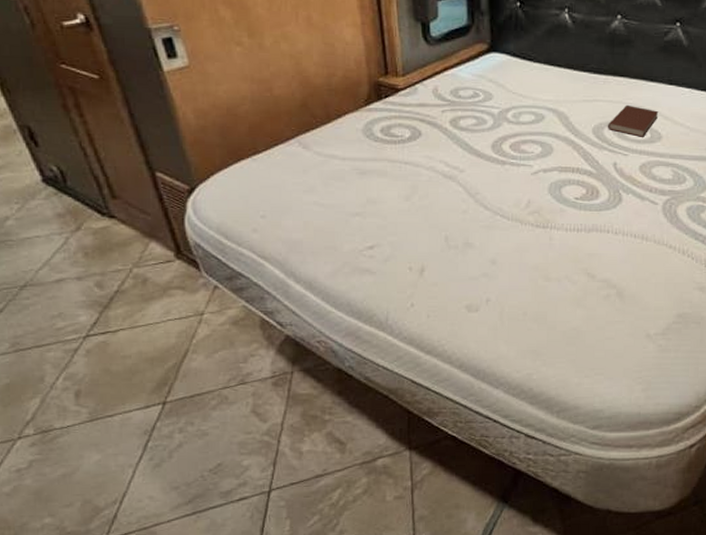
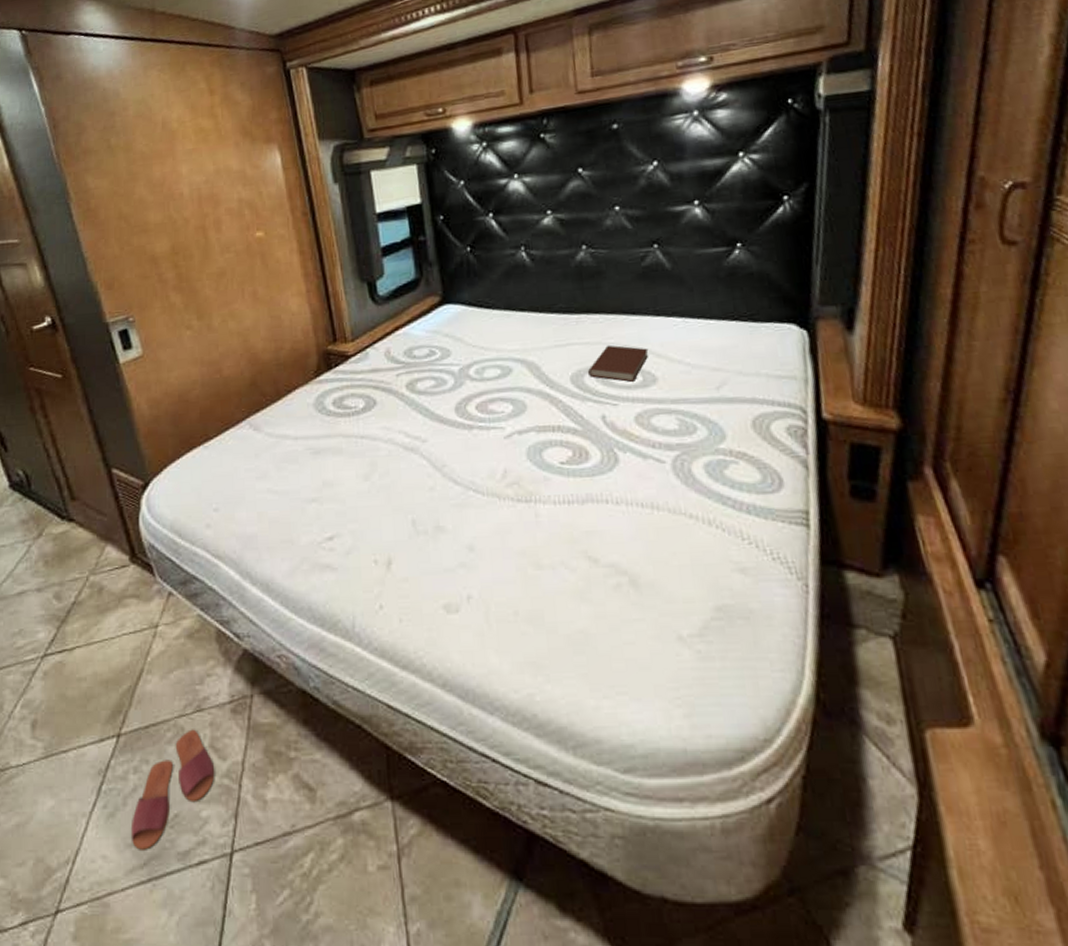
slippers: none [176,398,256,491] -> present [130,729,215,850]

